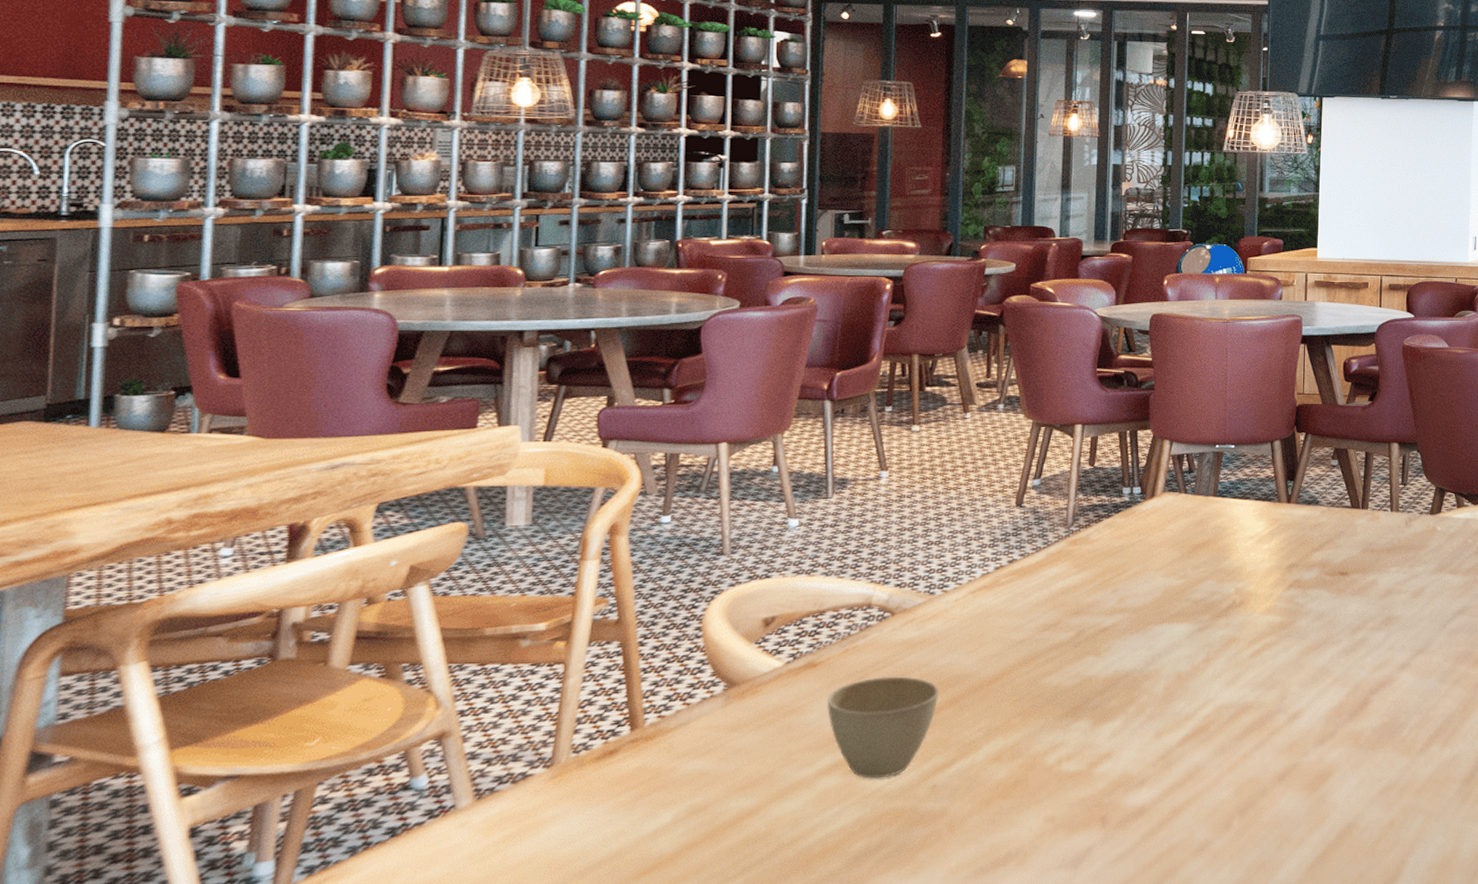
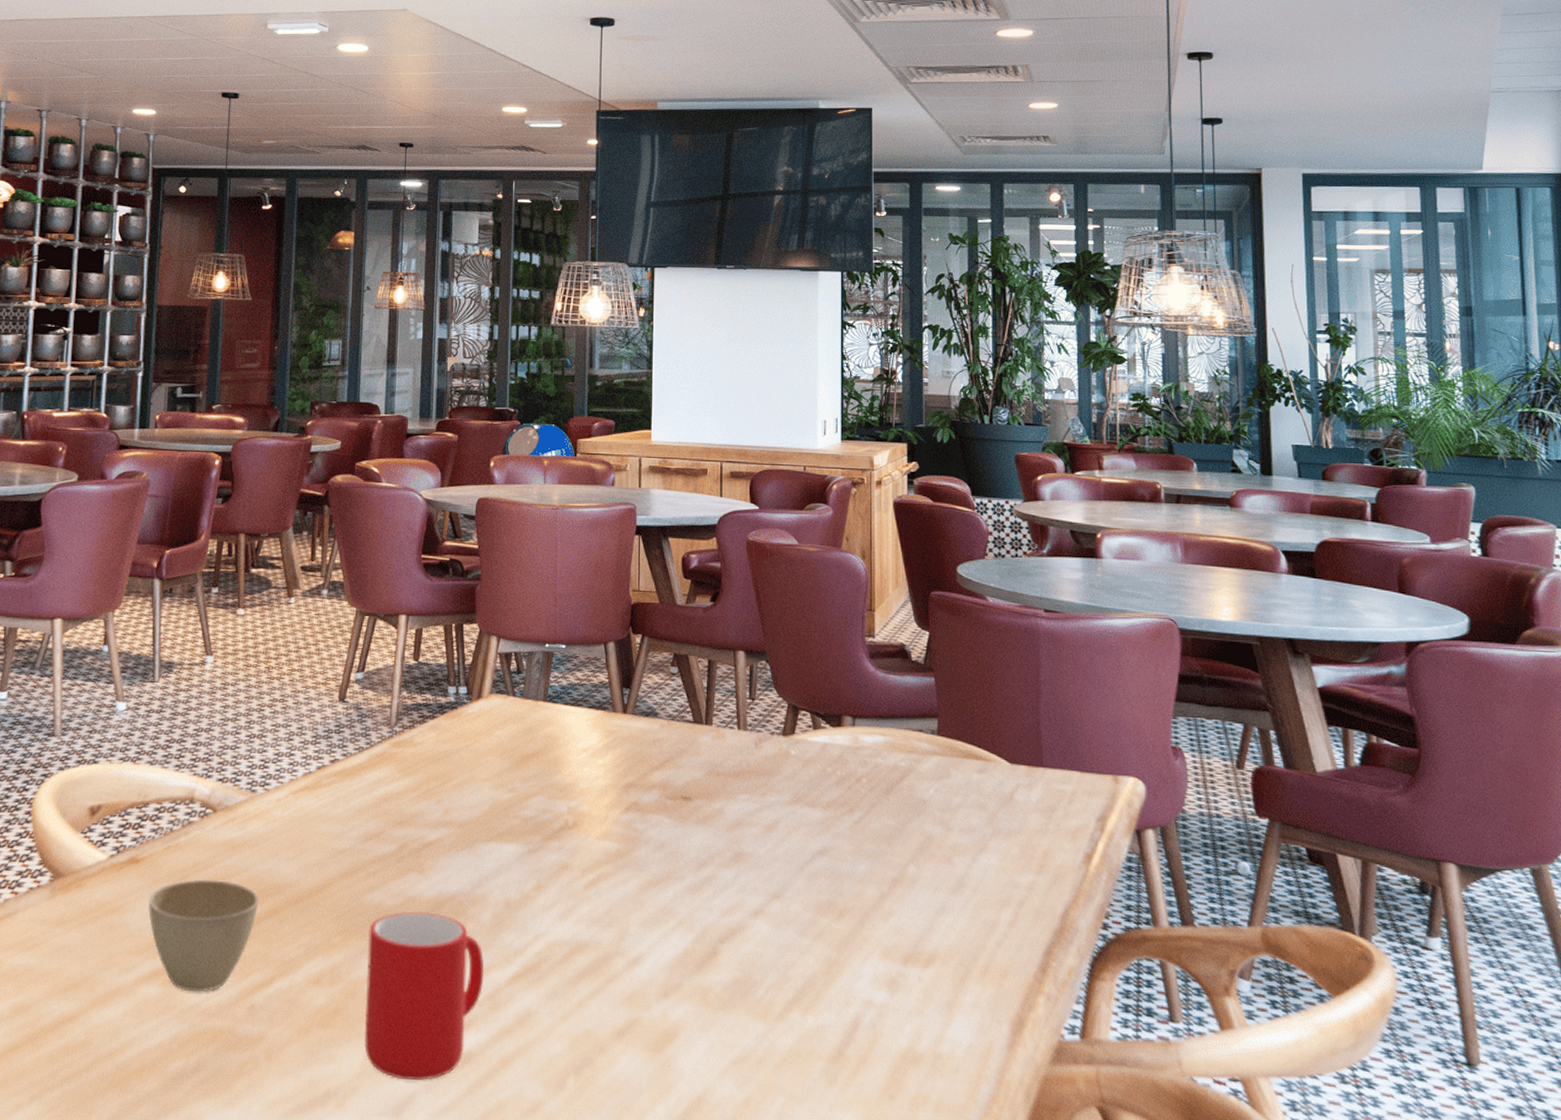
cup: none [1043,689,1157,836] -> present [363,911,485,1081]

